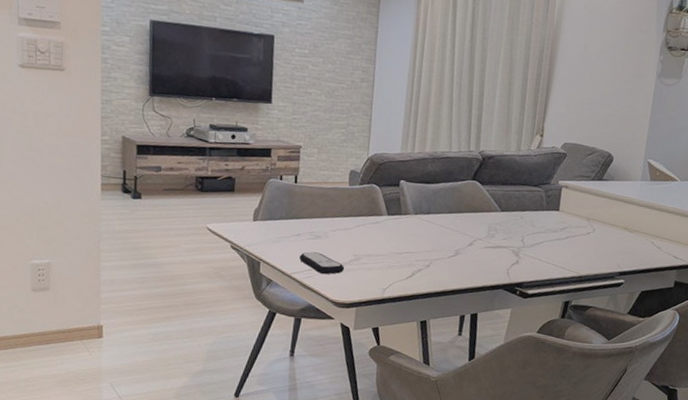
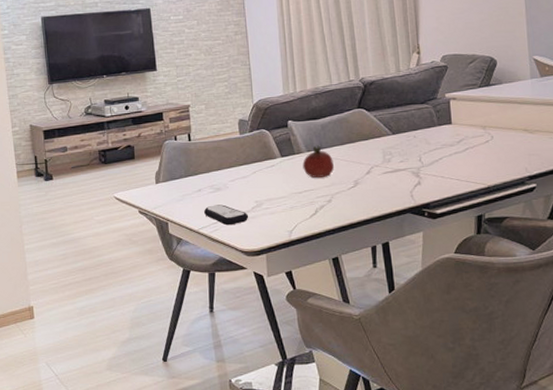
fruit: none [407,209,439,242] -> present [302,145,334,178]

